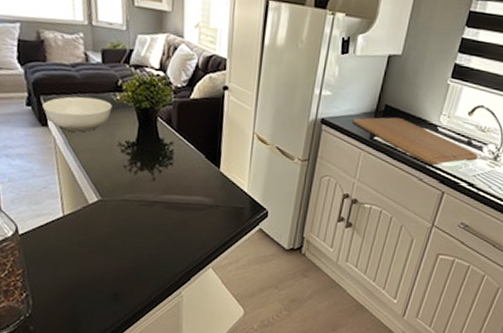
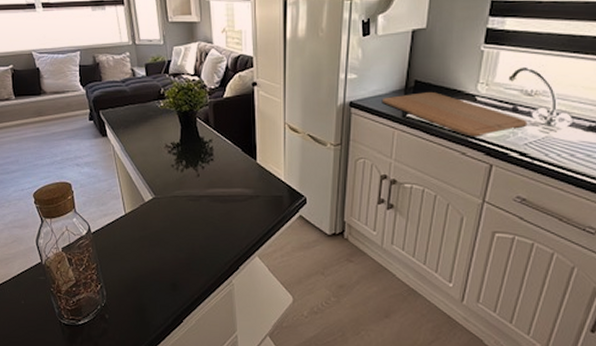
bowl: present [42,96,112,132] -> none [102,107,157,139]

